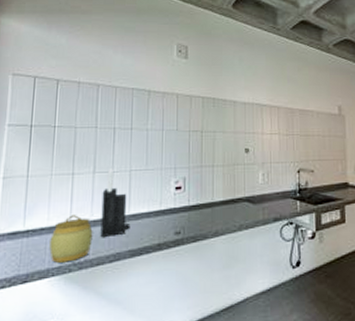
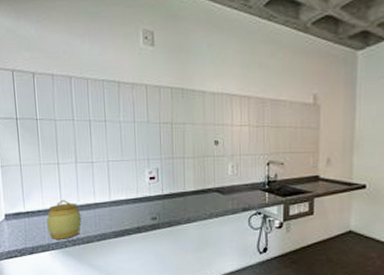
knife block: present [100,169,131,237] -> none [85,159,112,219]

